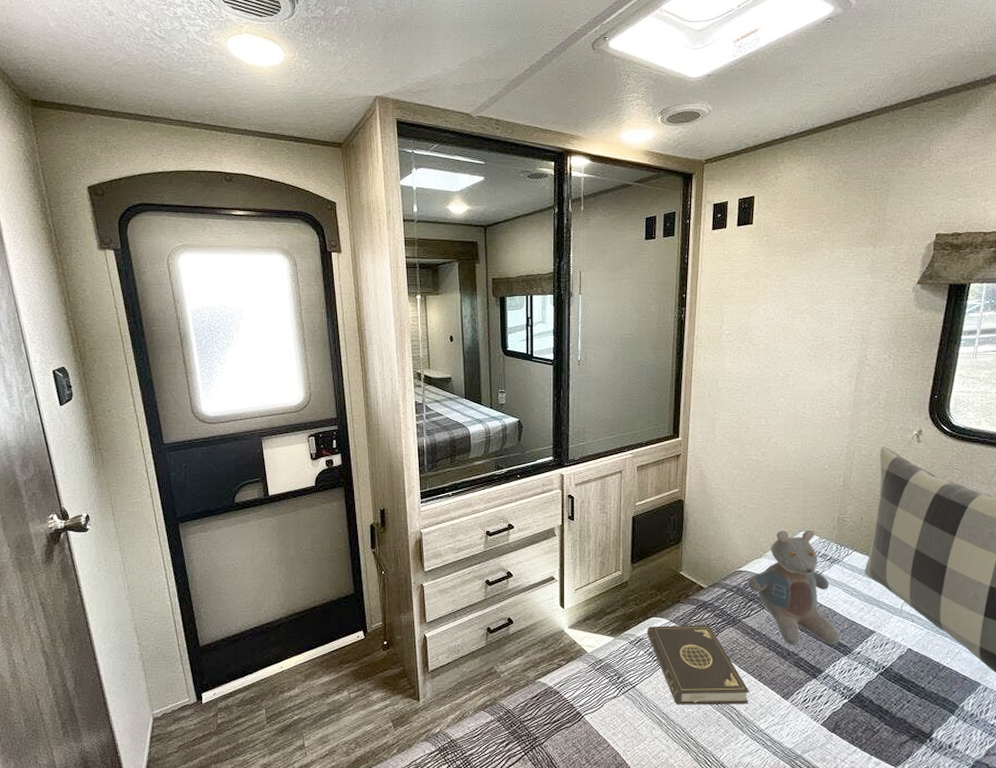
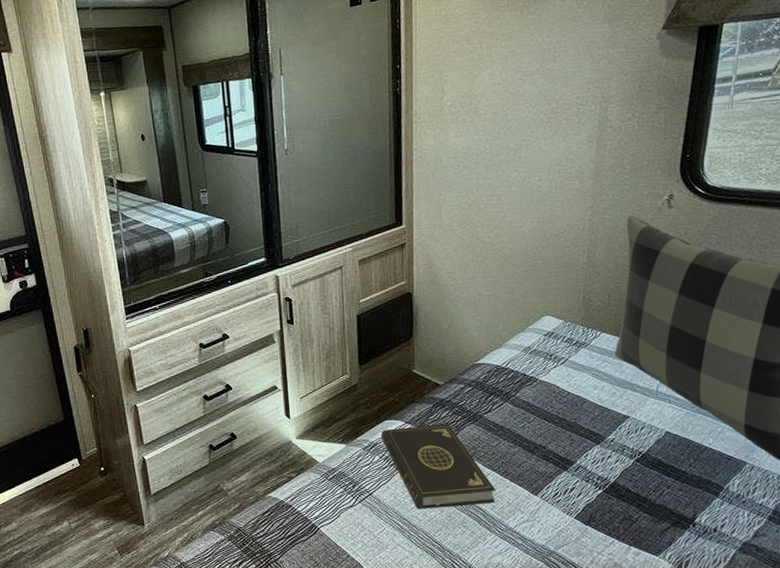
stuffed animal: present [747,529,839,646] -> none [487,313,591,439]

